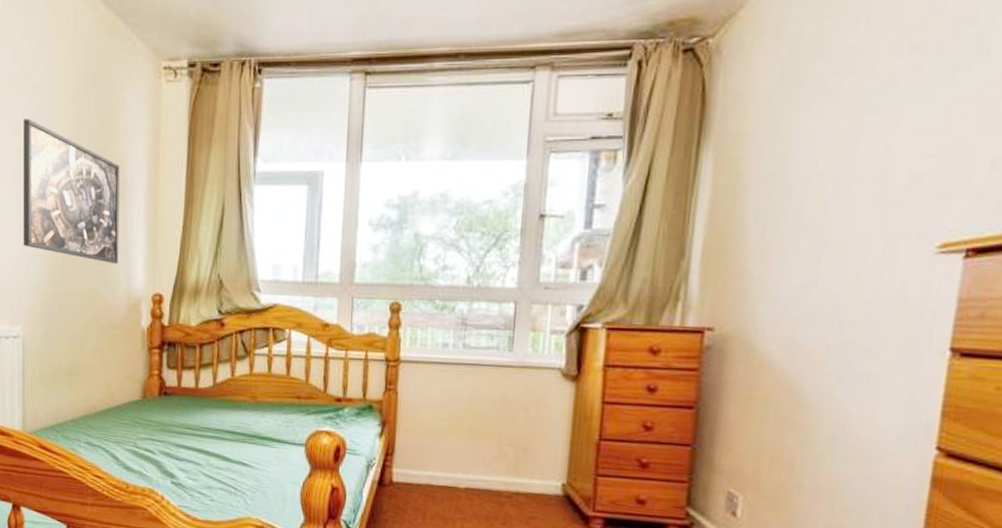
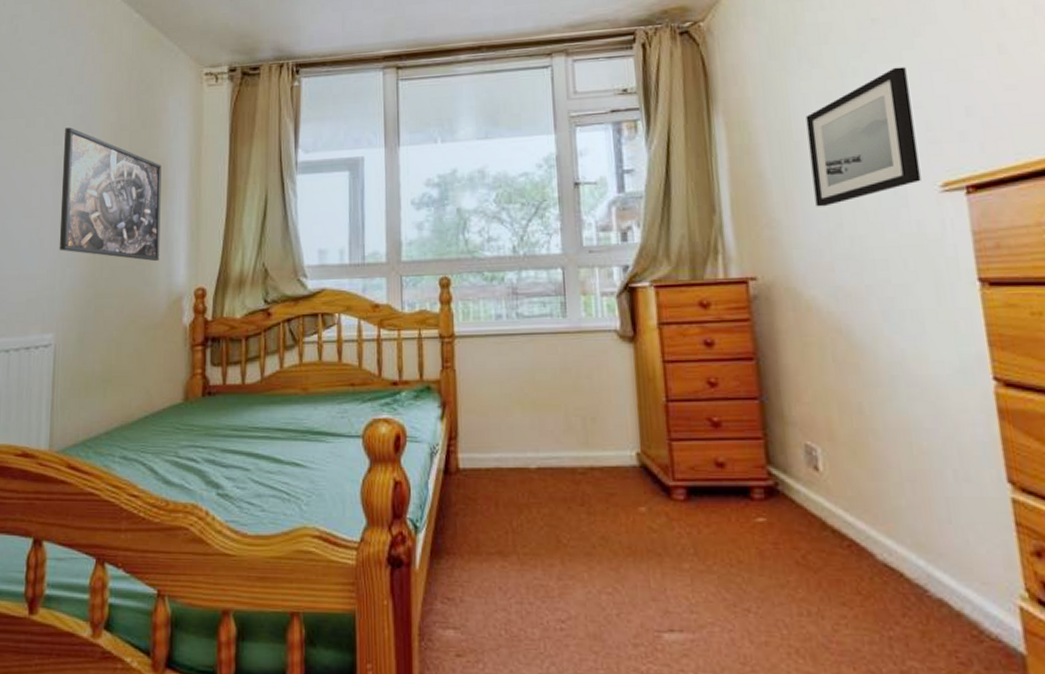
wall art: none [794,106,936,260] -> present [805,66,921,207]

